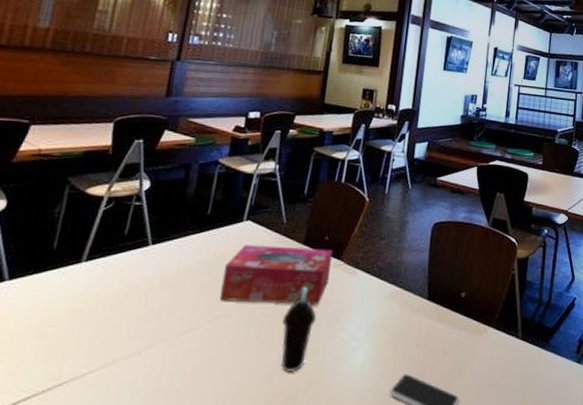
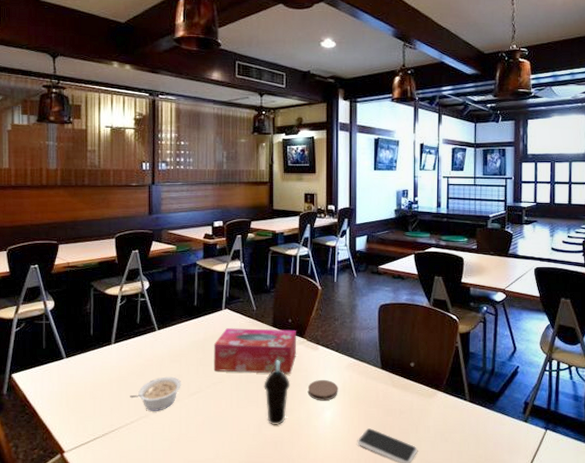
legume: none [94,307,173,356] -> present [130,376,181,411]
coaster: none [336,312,375,340] -> present [307,379,338,401]

